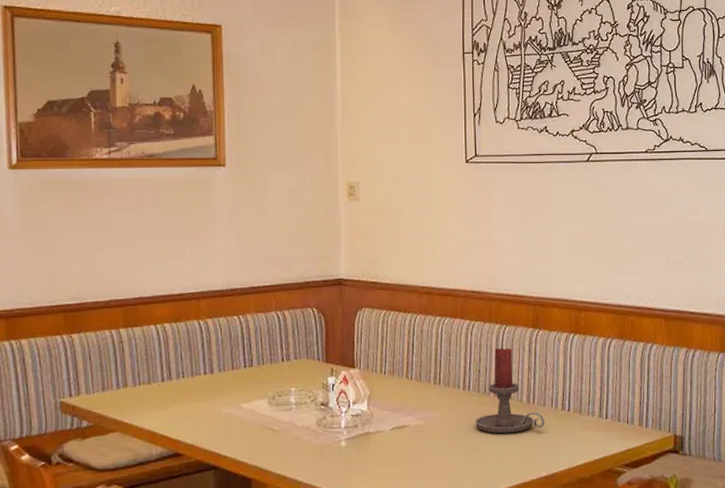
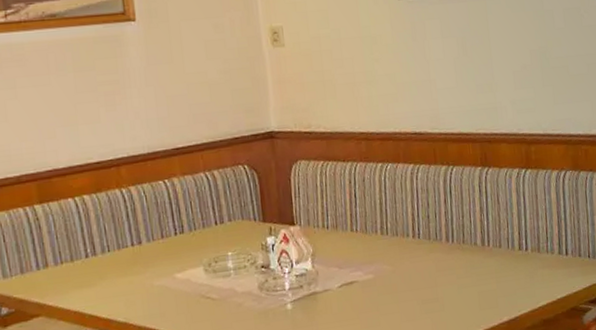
candle holder: present [475,347,545,434] -> none [428,189,503,281]

